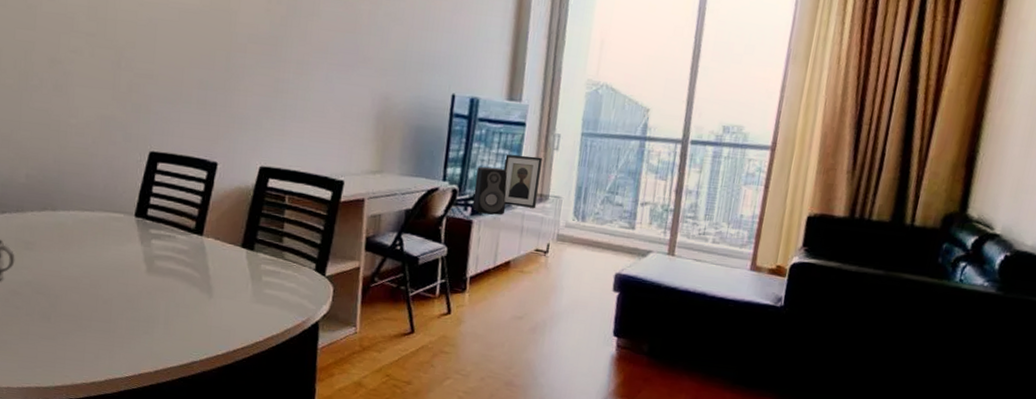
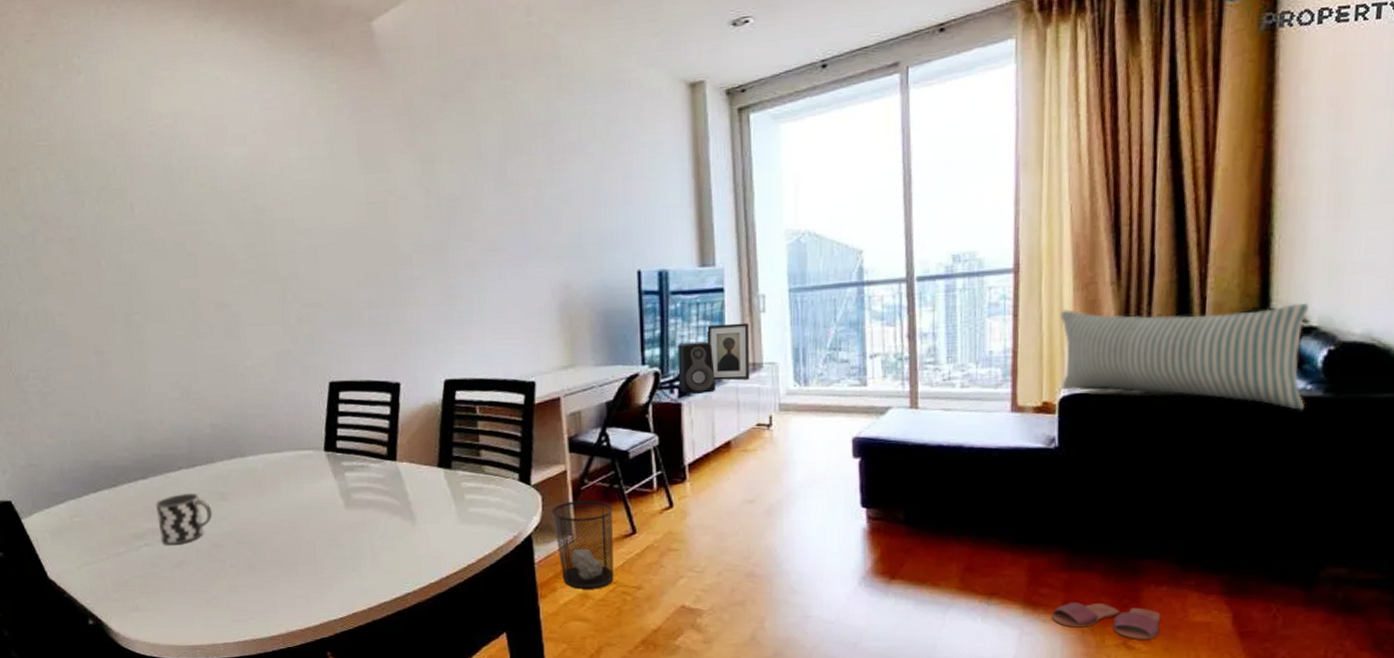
waste bin: none [339,296,397,380] -> present [551,500,614,590]
pillow: none [794,188,996,303] -> present [1060,302,1309,410]

